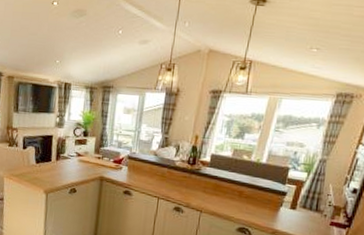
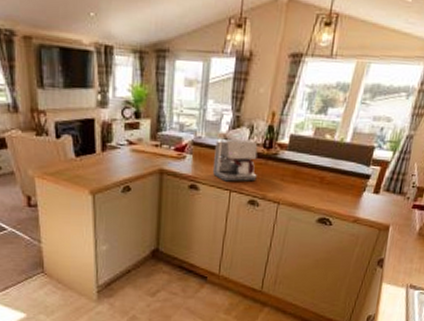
coffee maker: none [143,155,183,191] -> present [212,139,258,182]

